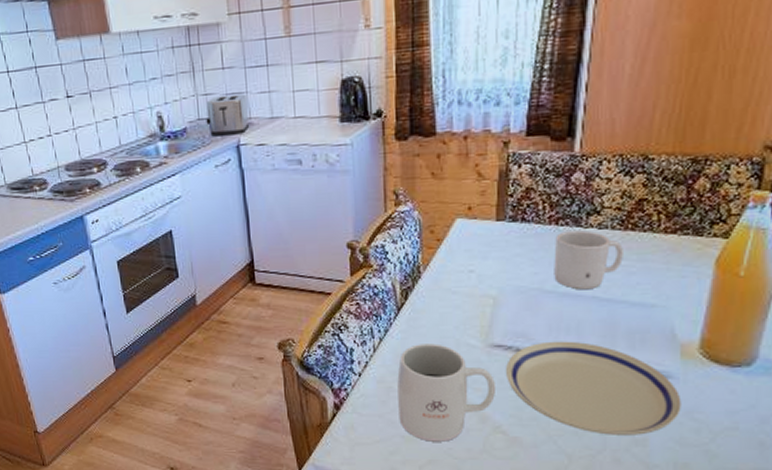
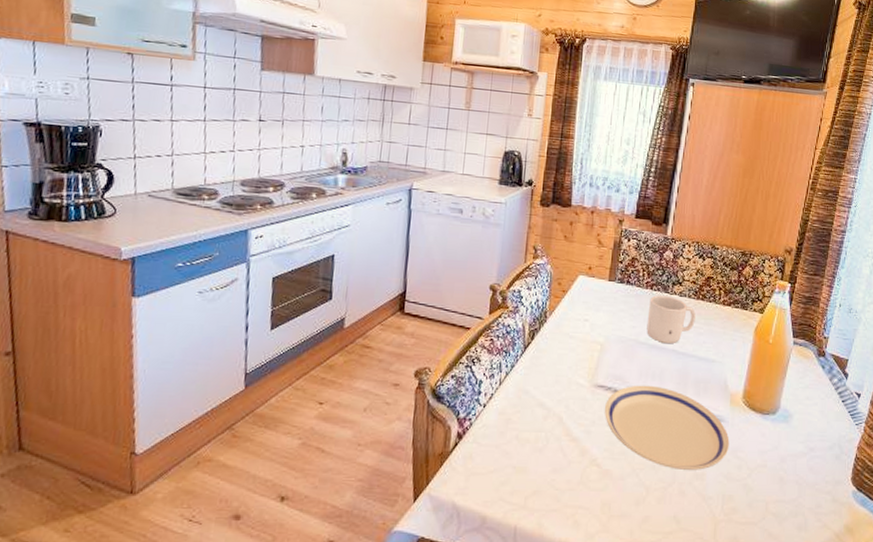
toaster: present [206,93,250,137] -> none [386,145,426,180]
mug: present [397,344,497,442] -> none [513,380,596,473]

